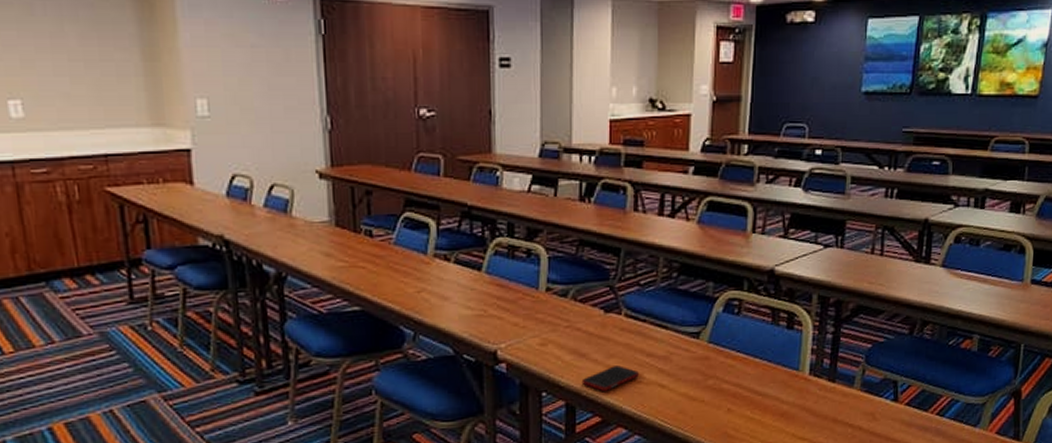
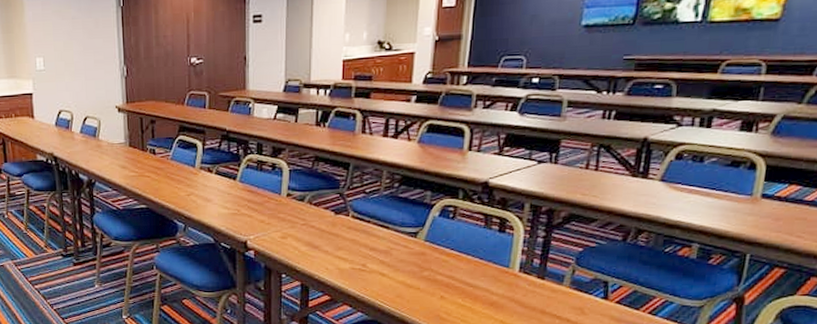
cell phone: present [581,365,640,391] -> none [314,256,364,276]

